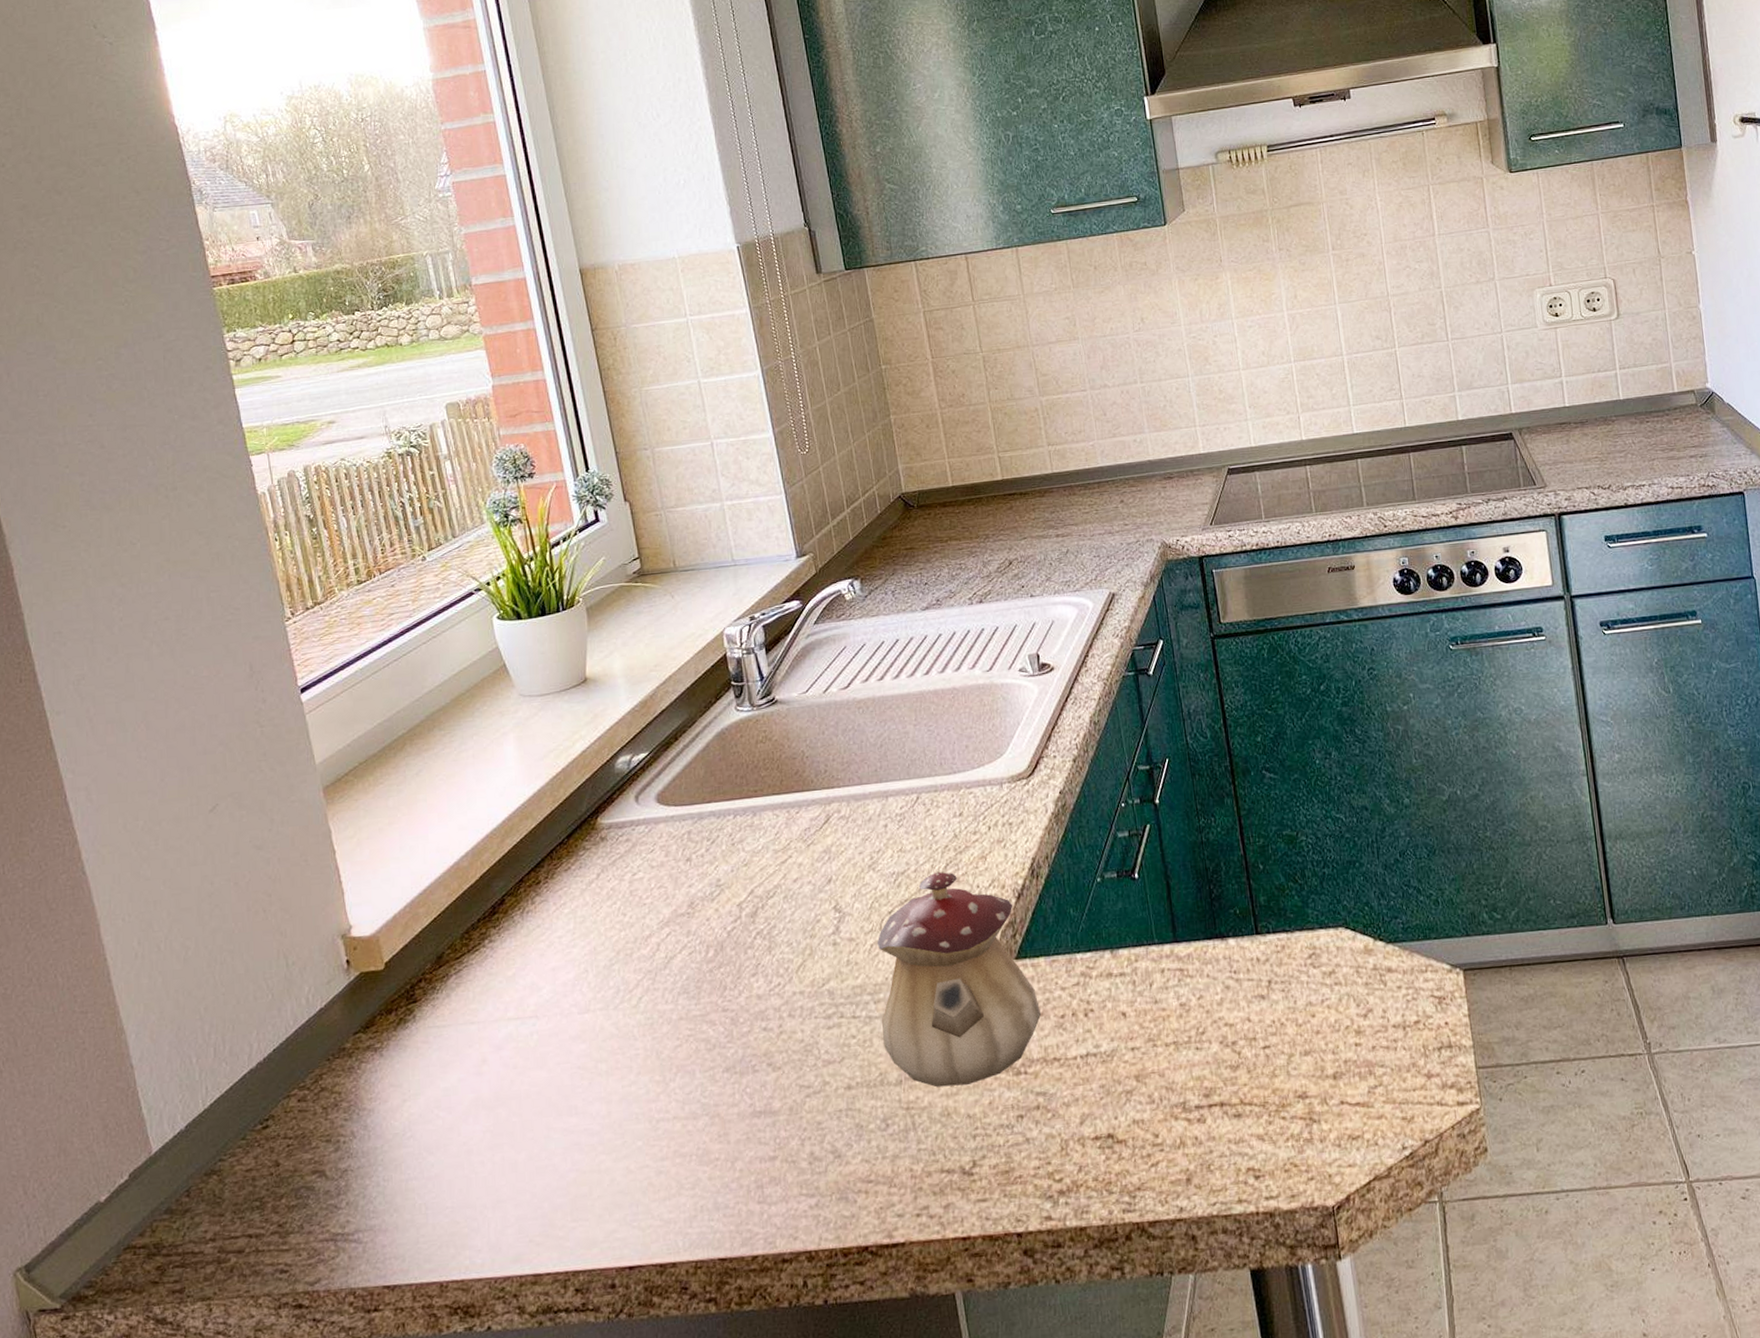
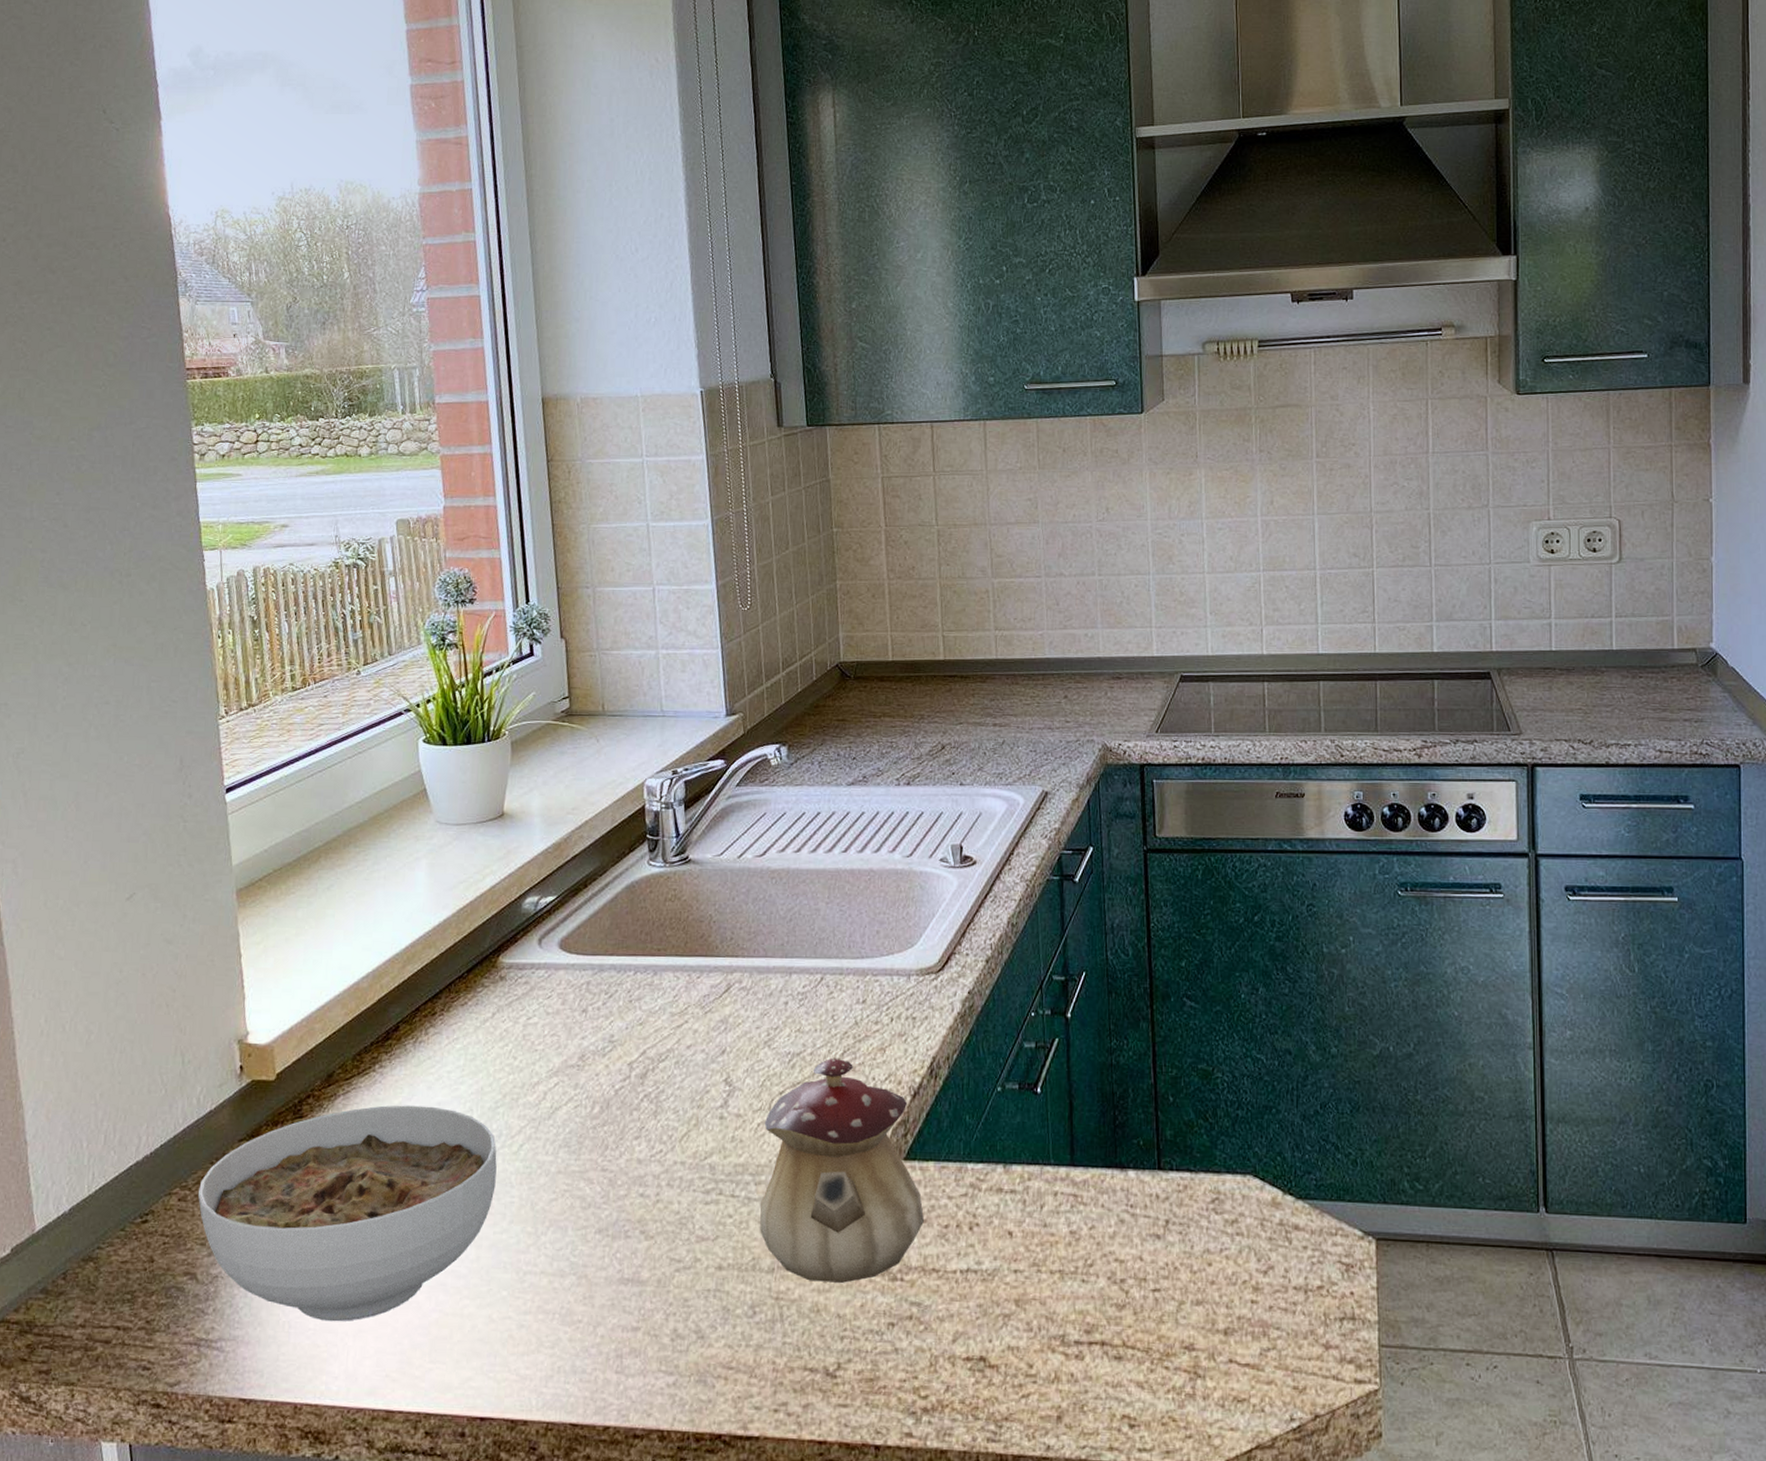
bowl: none [317,972,619,1198] -> present [197,1105,497,1322]

